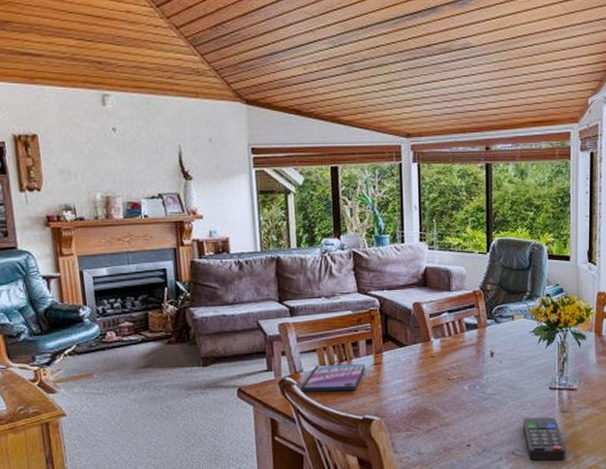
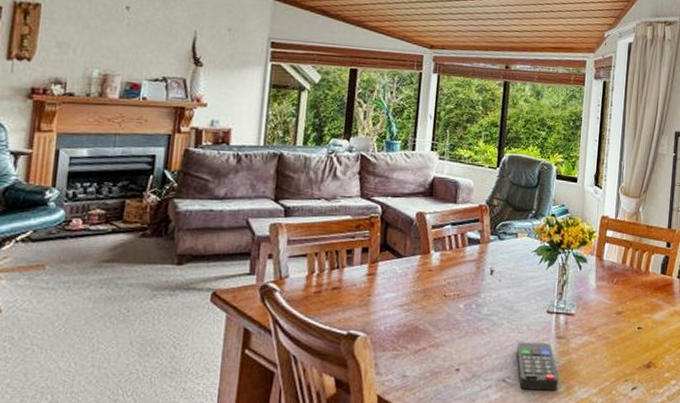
video game case: present [300,364,365,392] -> none [283,271,358,302]

